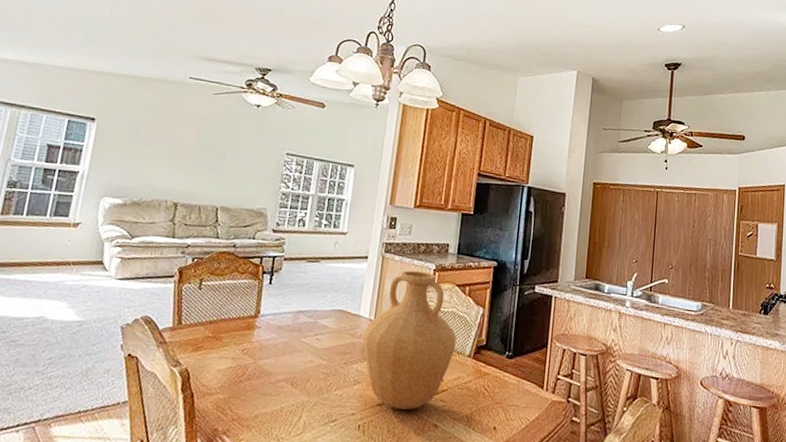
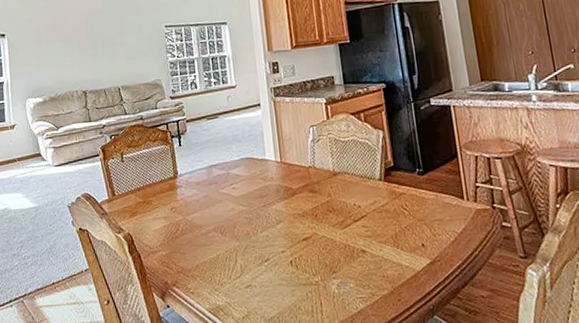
vase: present [363,270,457,410] -> none [274,107,365,241]

